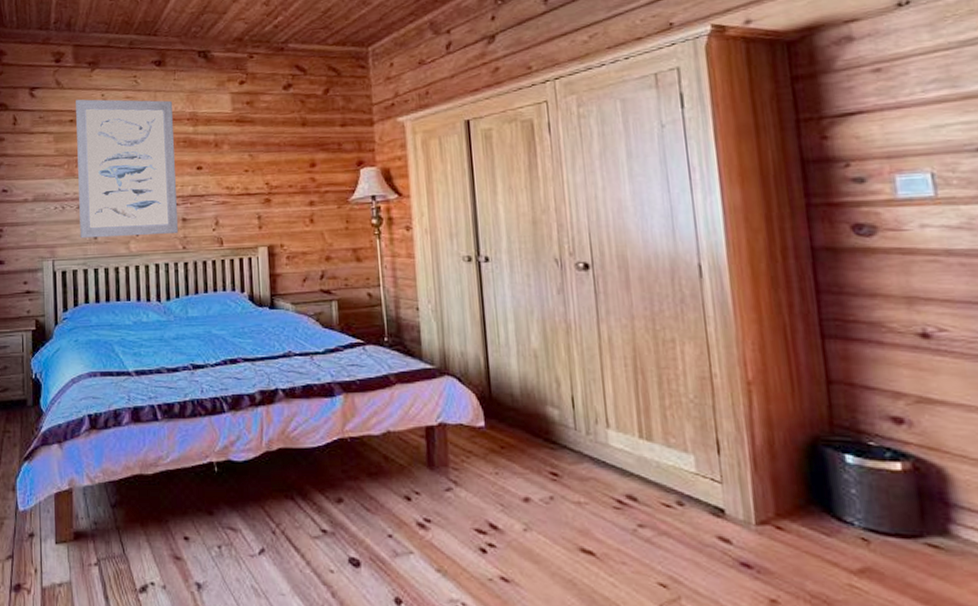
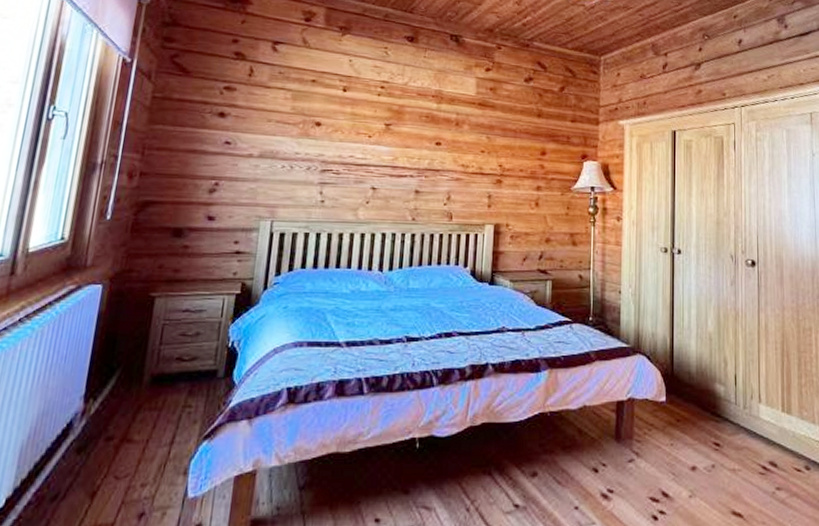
wall art: present [76,99,178,239] -> none [306,60,421,205]

